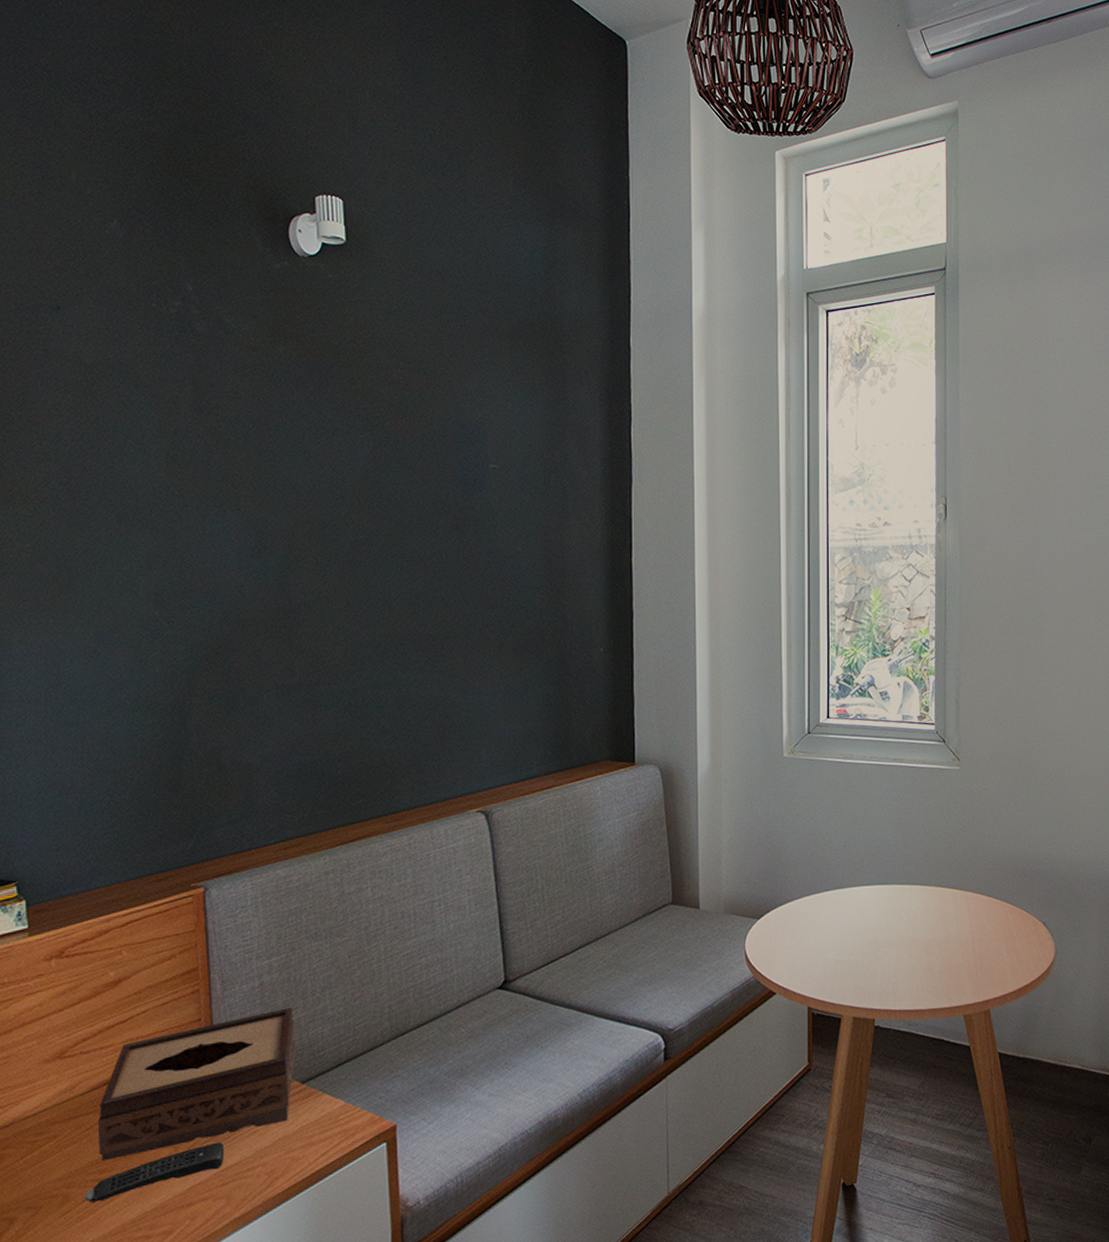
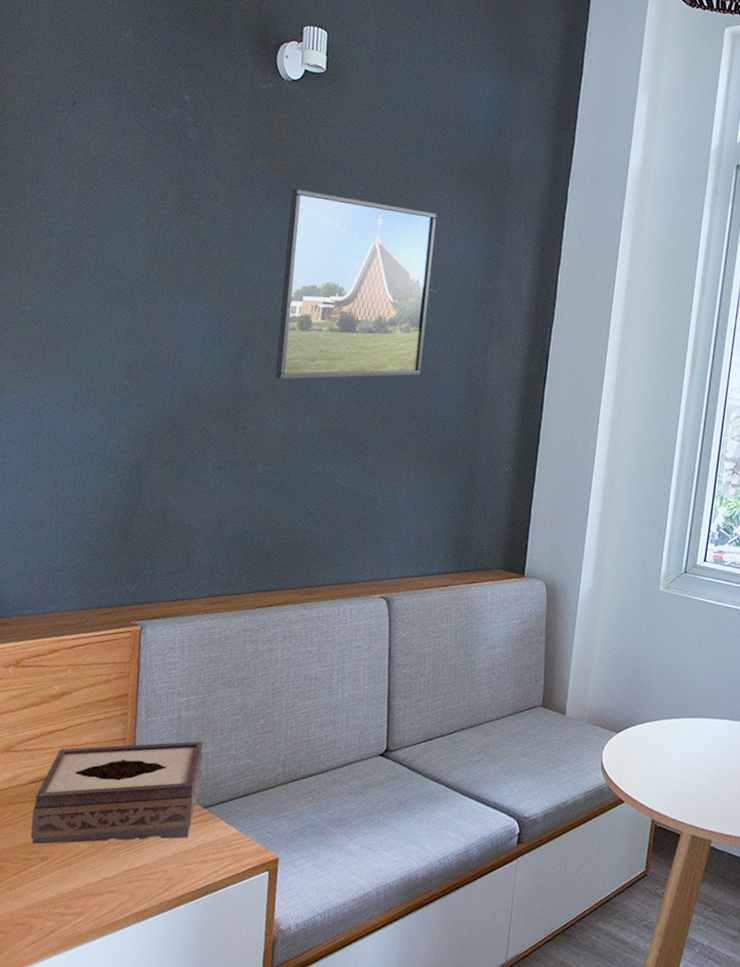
remote control: present [85,1142,225,1203] -> none [15,845,133,878]
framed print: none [322,374,492,587] -> present [275,188,437,380]

